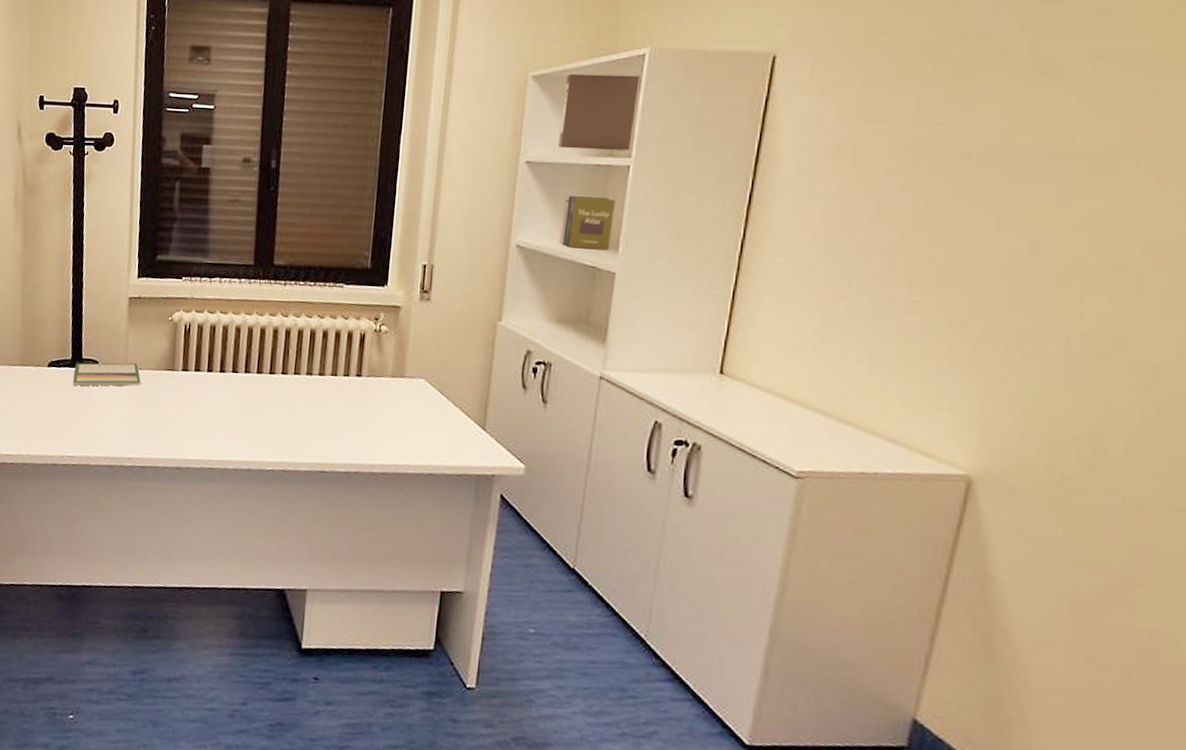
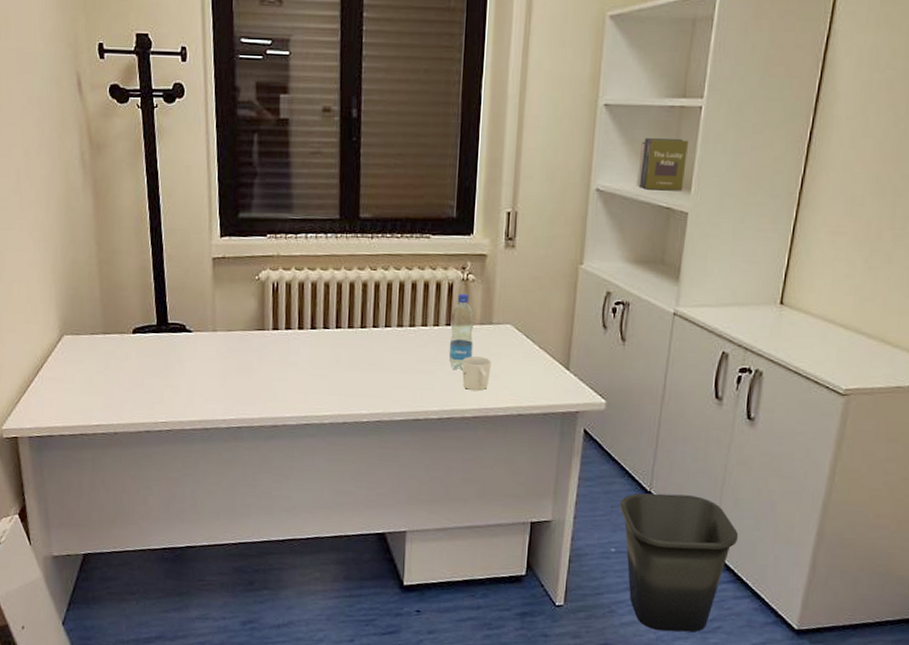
calendar: present [73,362,141,387] -> none [161,324,231,351]
bottle: none [358,344,386,424] -> present [448,293,474,371]
mug: none [371,409,403,447] -> present [461,356,491,392]
waste bin: none [540,569,677,736] -> present [620,493,739,633]
binder: present [557,73,640,151] -> none [634,12,712,91]

